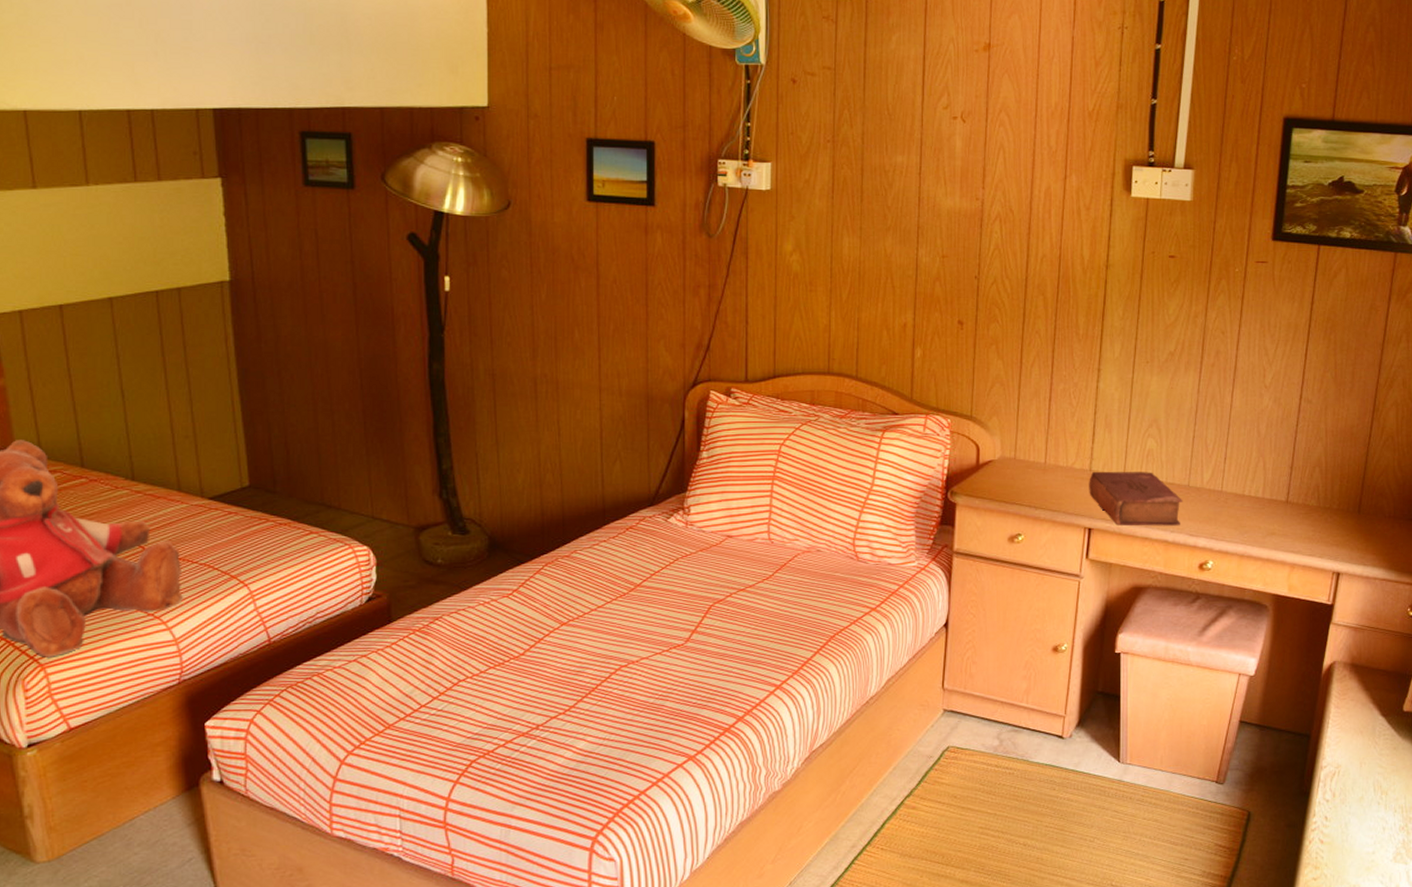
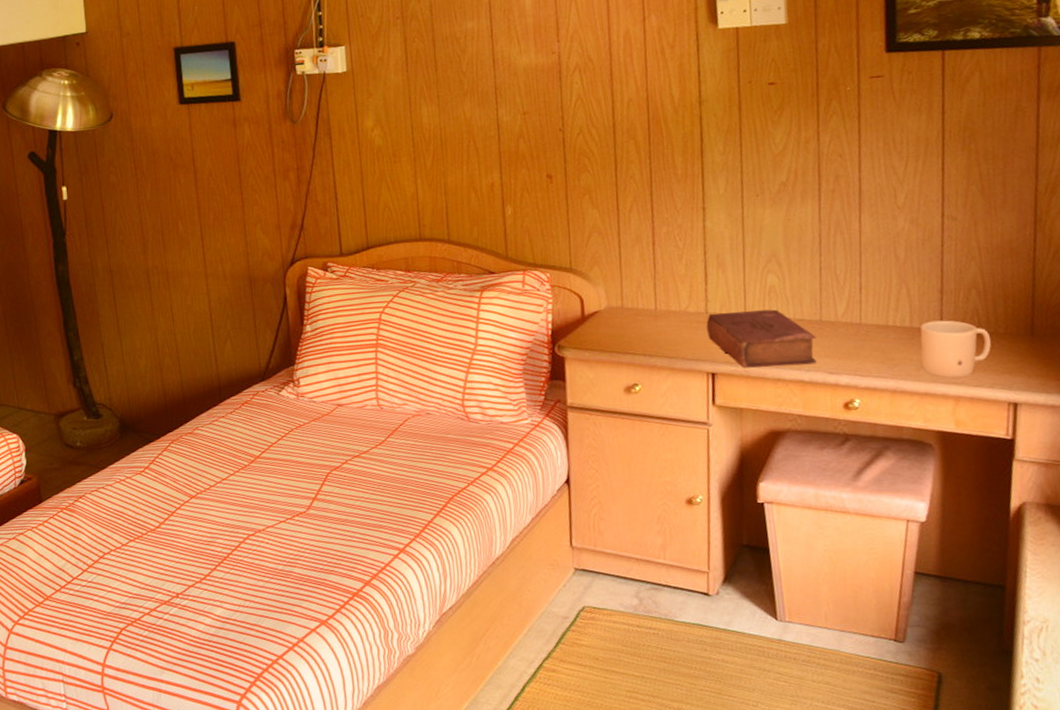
mug: none [1267,493,1326,547] -> present [919,320,992,379]

